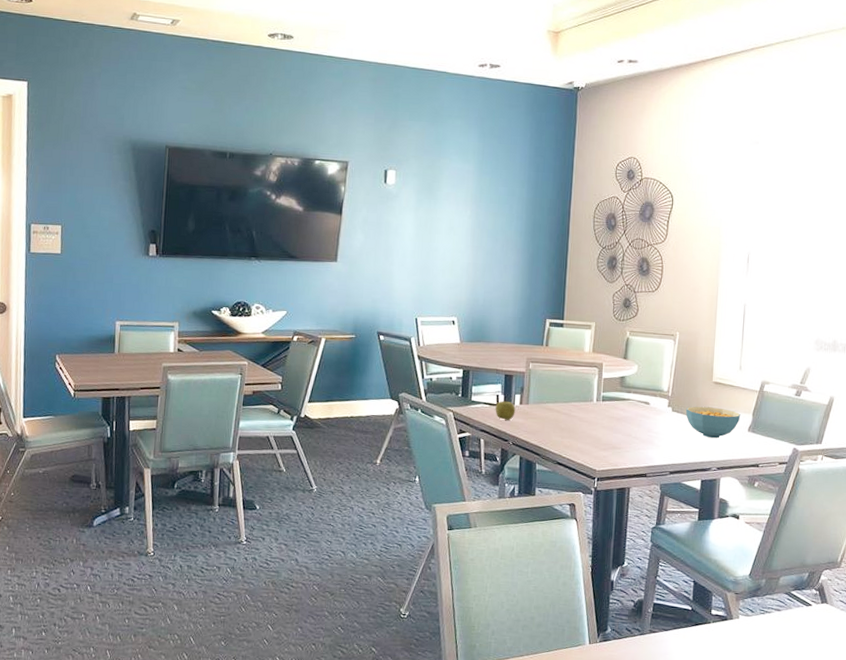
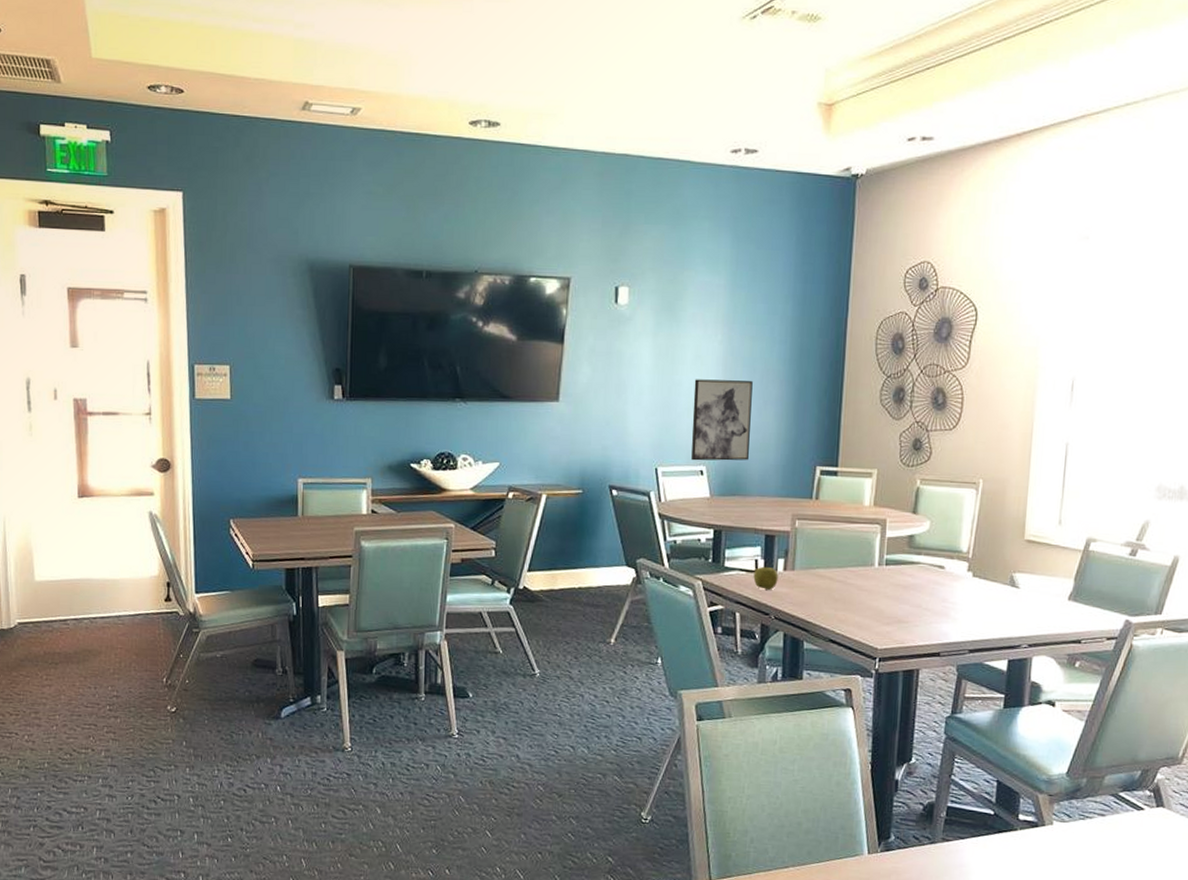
wall art: none [445,246,495,313] -> present [691,379,753,461]
cereal bowl: present [685,406,741,439] -> none [989,570,1060,609]

